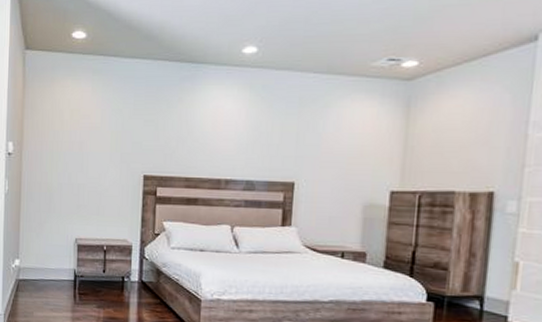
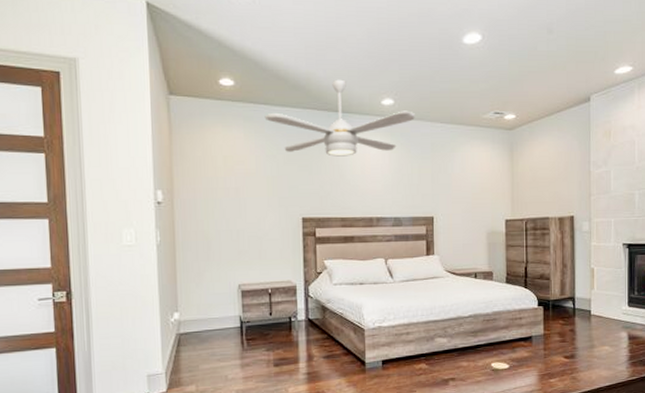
ceiling fan: none [113,26,282,111] -> present [264,79,415,157]

